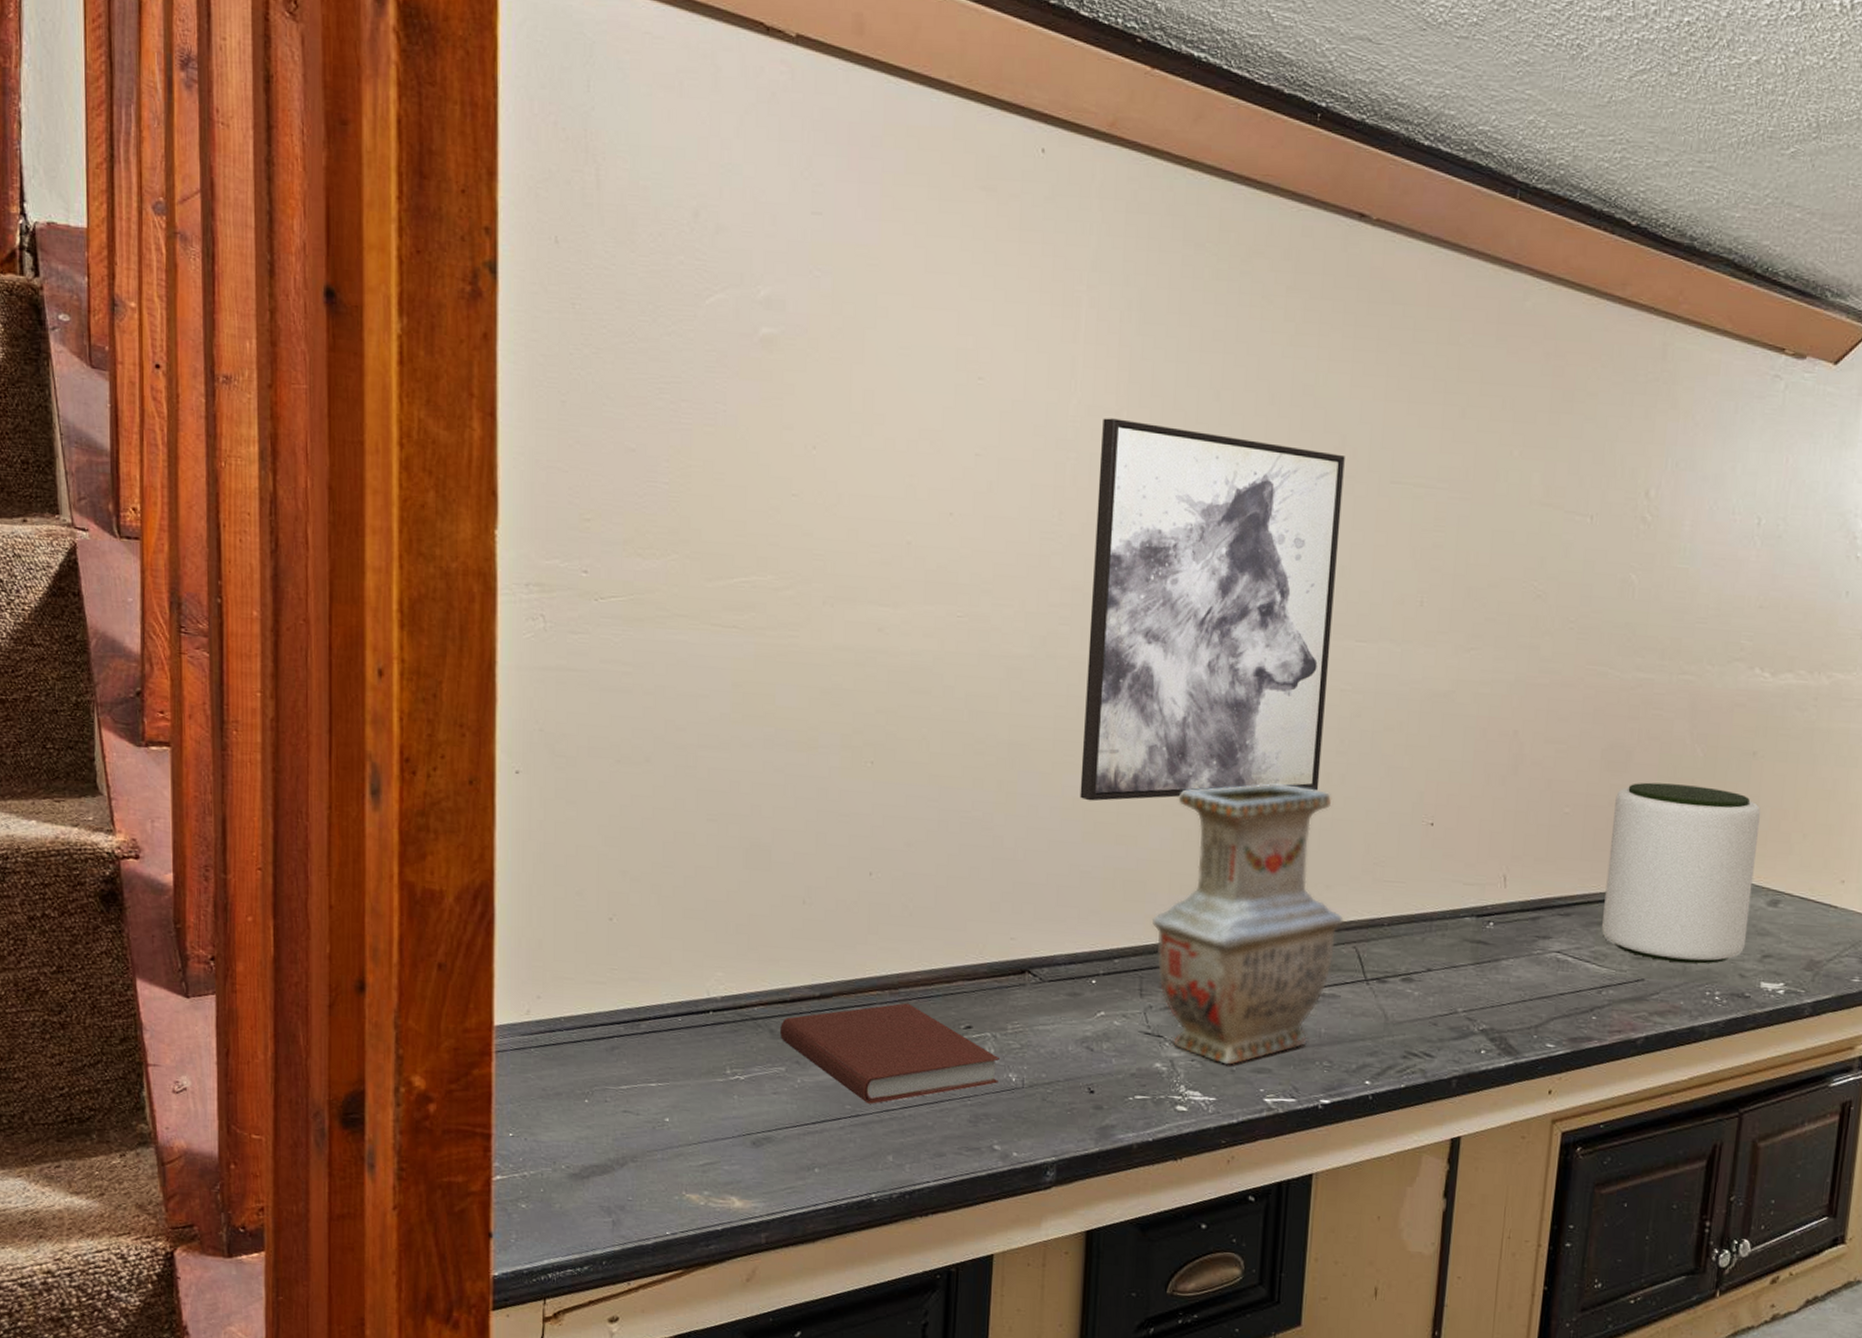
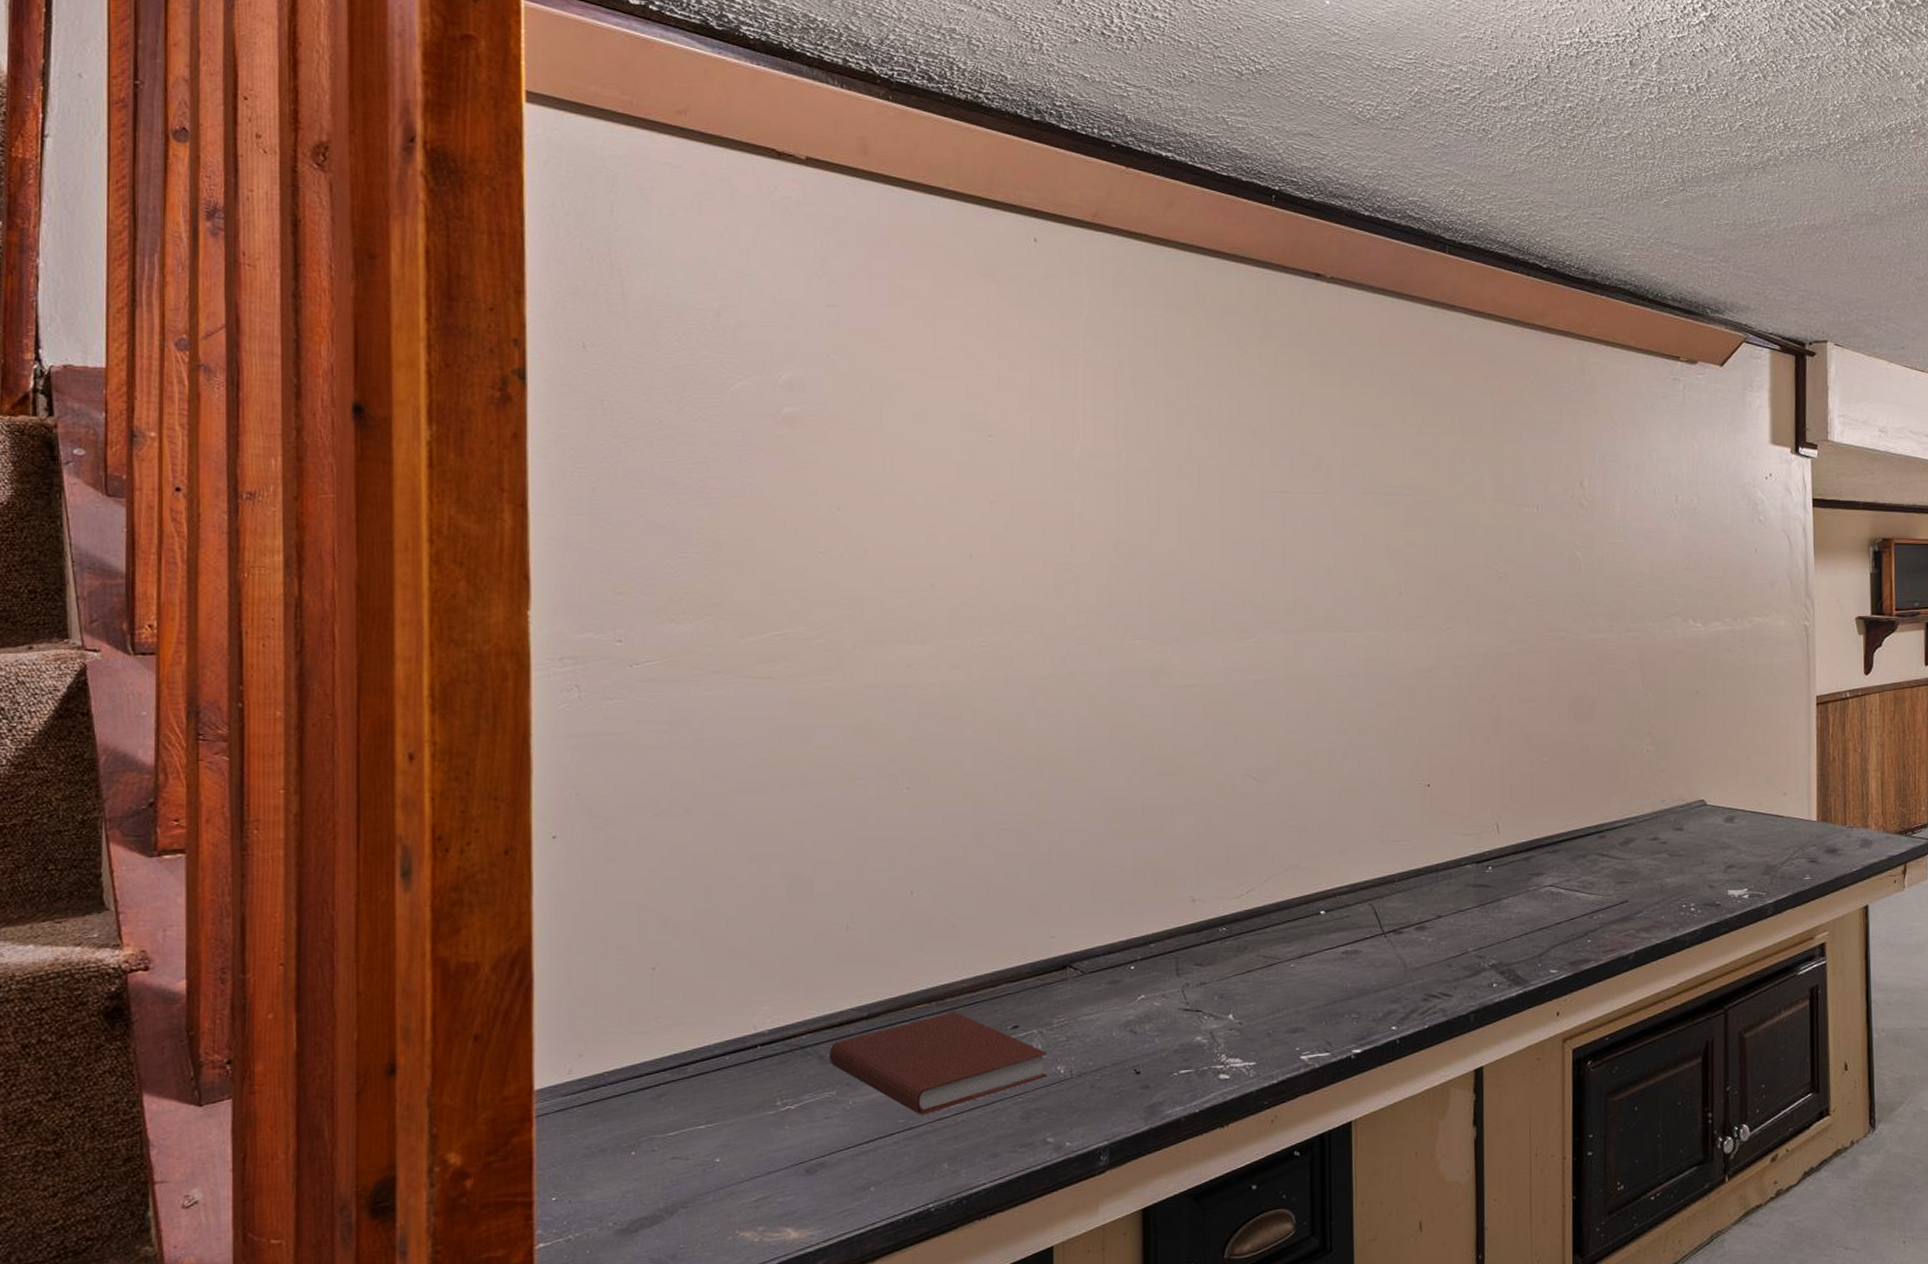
wall art: present [1080,418,1345,801] -> none [1104,460,1325,801]
vase: present [1151,784,1344,1065] -> none [1182,765,1358,1029]
plant pot: present [1602,782,1761,964] -> none [1585,725,1711,882]

